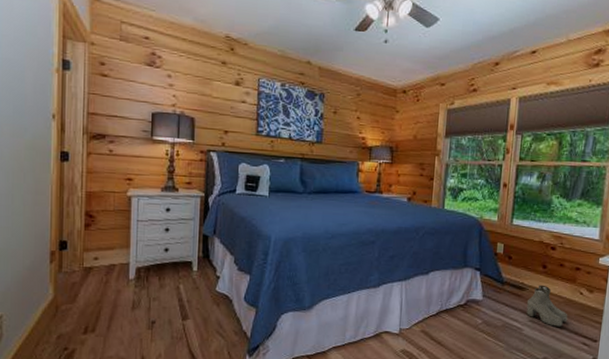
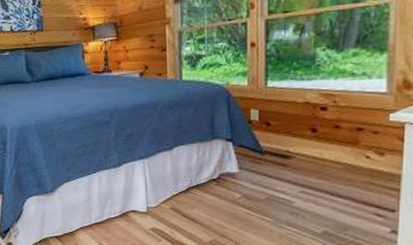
boots: present [526,284,568,327] -> none [294,151,352,197]

